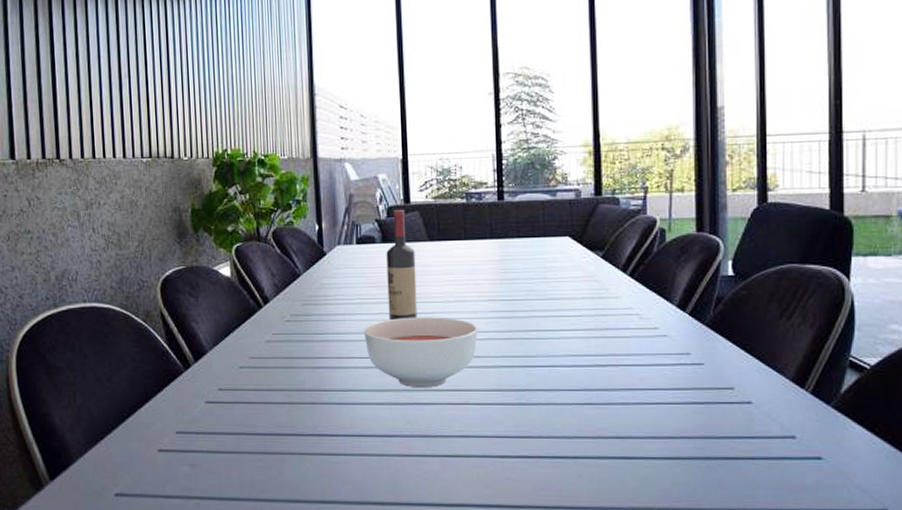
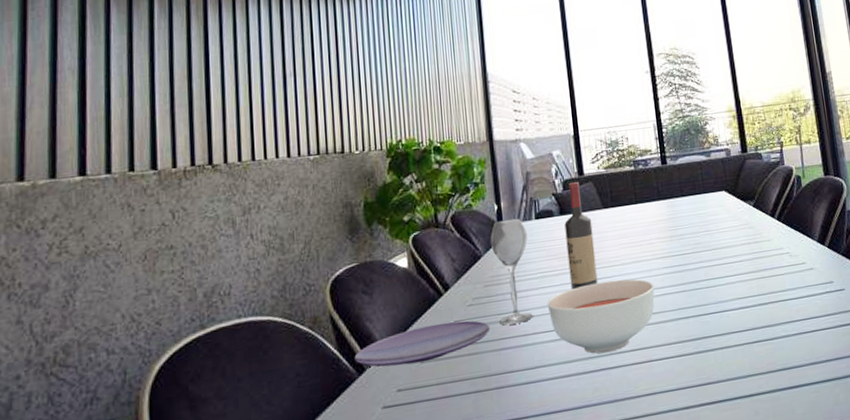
plate: none [181,334,307,367] -> present [354,320,491,367]
wineglass: none [309,241,349,345] -> present [490,218,533,326]

